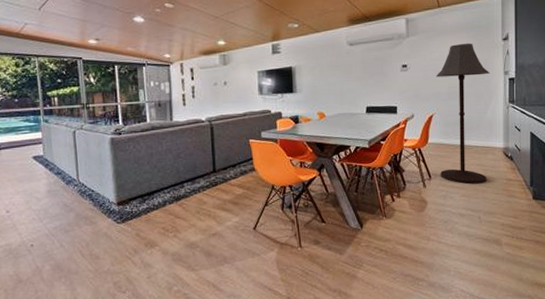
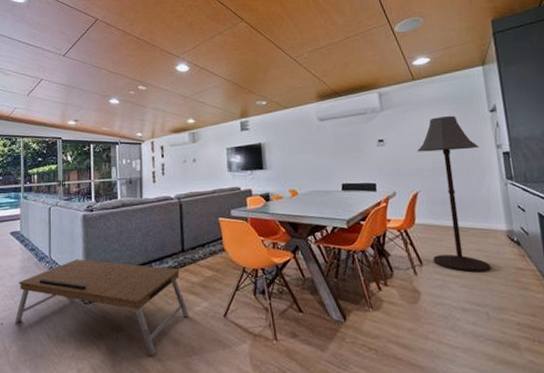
coffee table: none [46,181,221,267] -> present [15,259,189,356]

